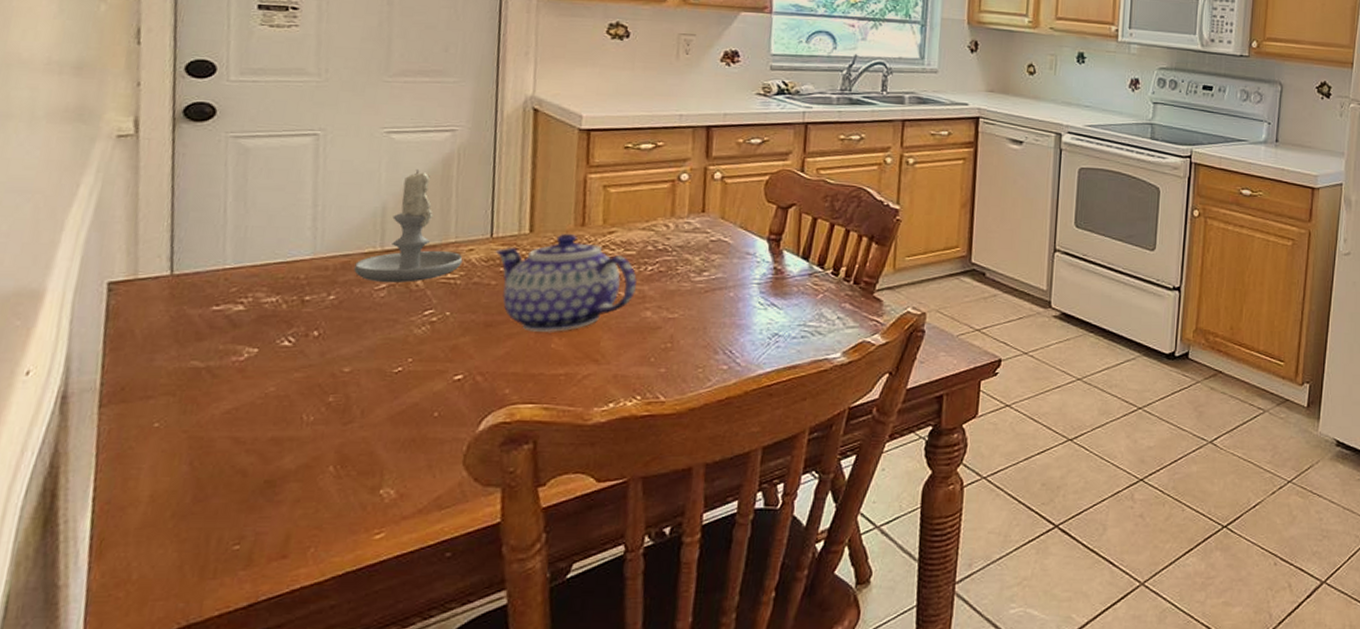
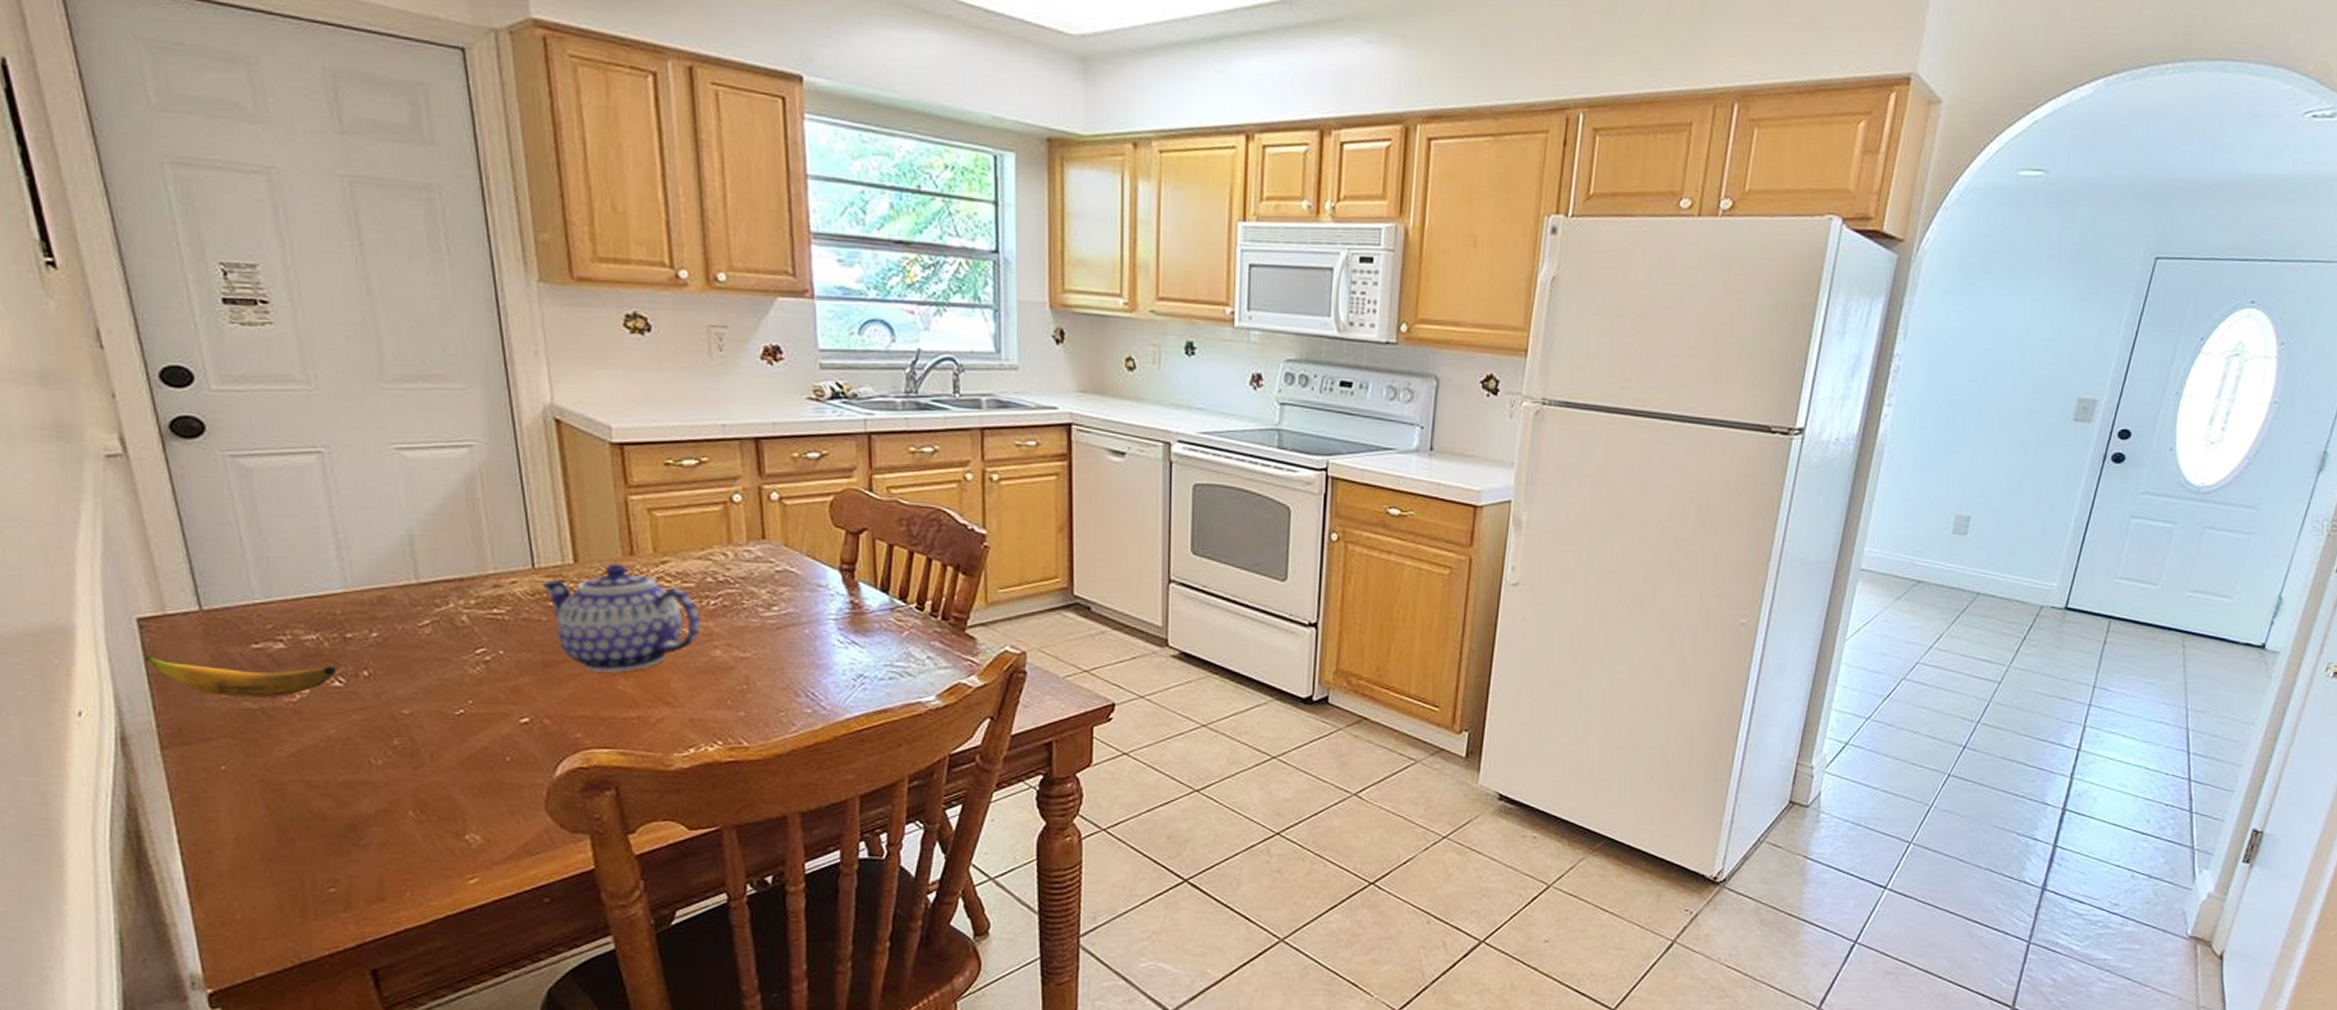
banana: none [106,317,289,357] -> present [145,656,336,698]
candle: present [354,168,463,283] -> none [392,490,507,618]

